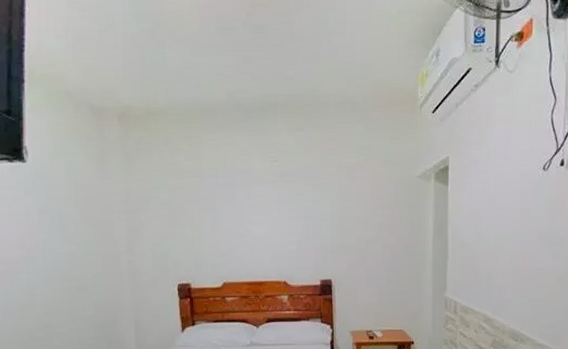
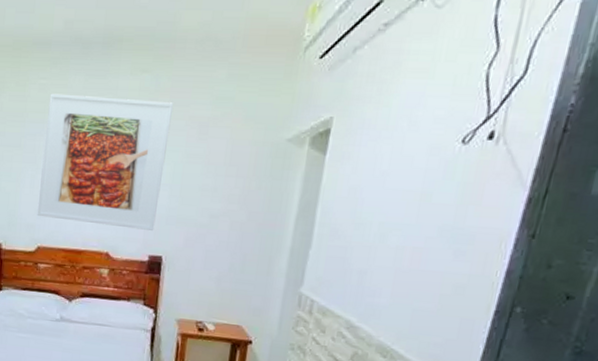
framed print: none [219,151,325,259] -> present [37,93,174,231]

